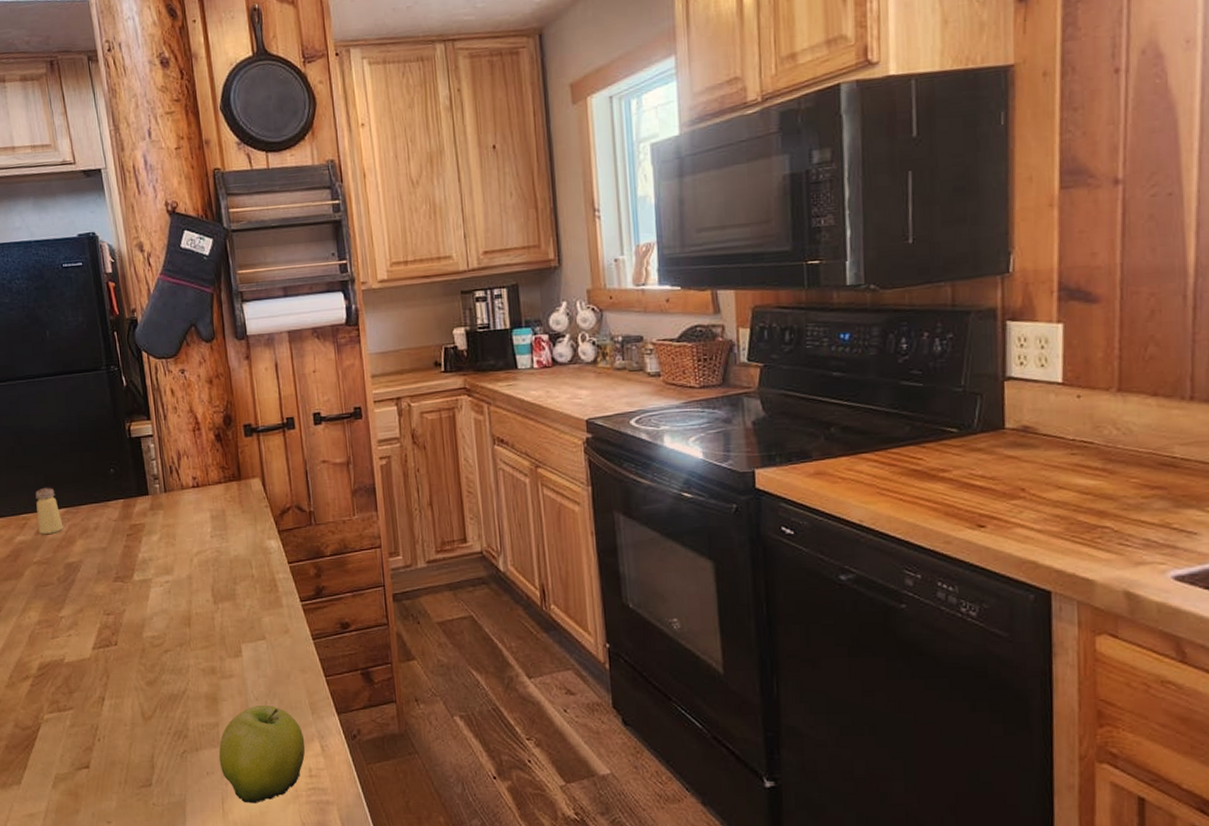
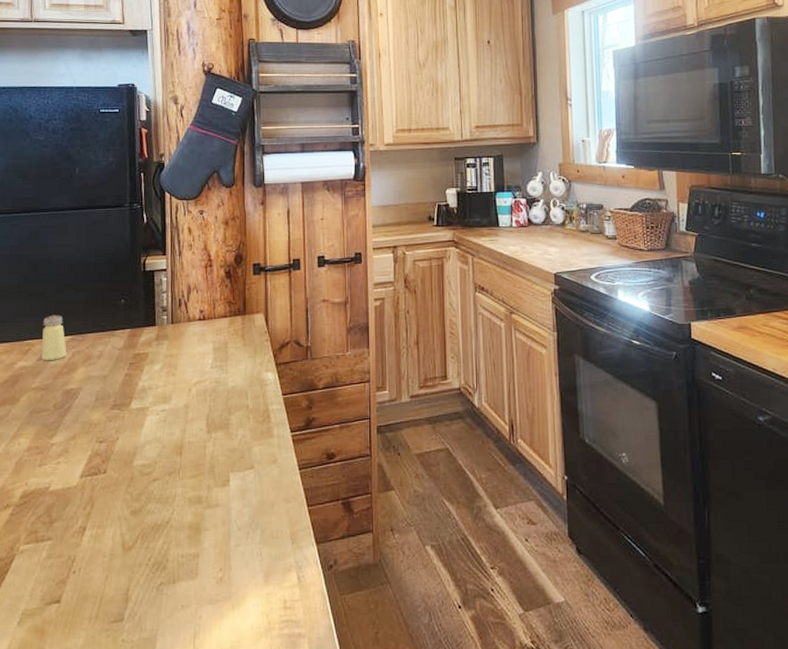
fruit: present [218,704,306,803] -> none [195,534,283,638]

